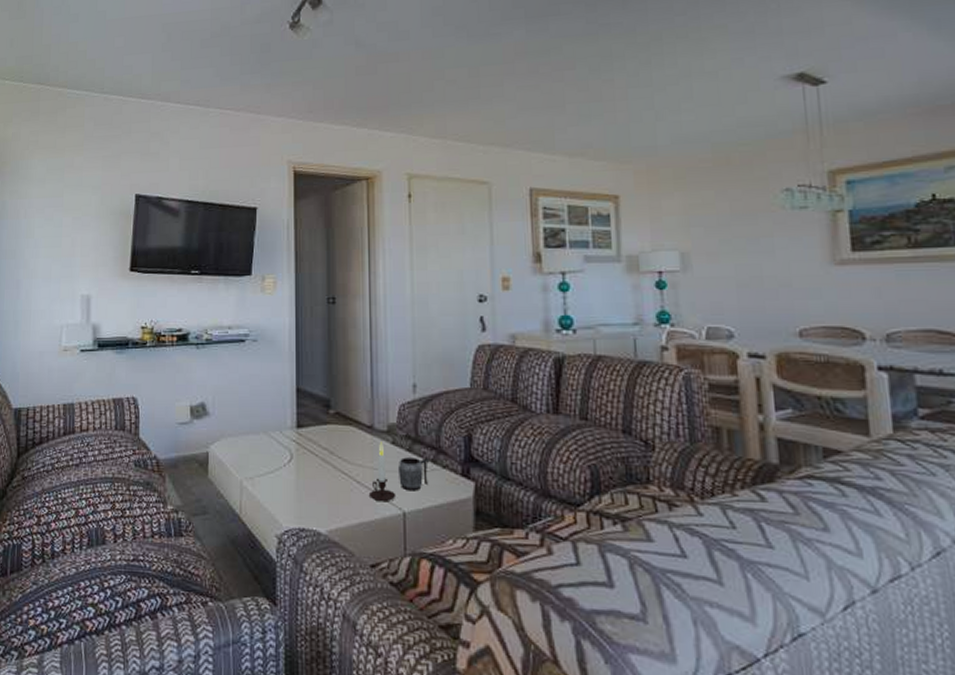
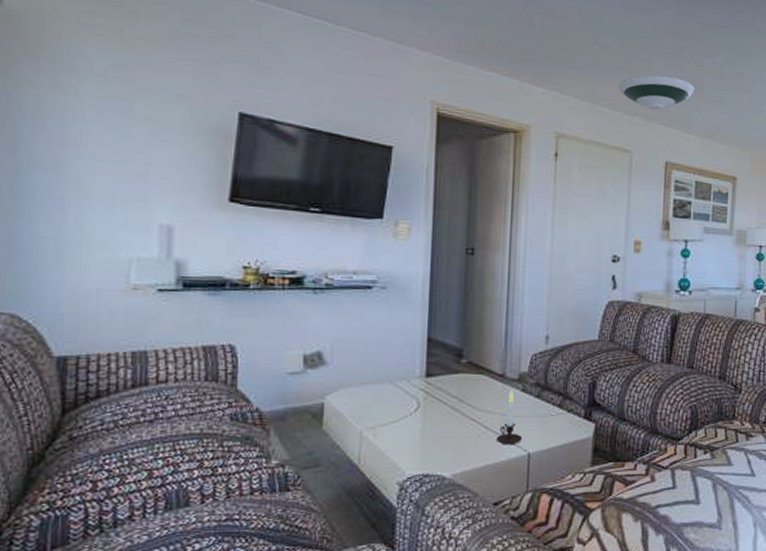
mug: present [397,457,430,491] -> none [525,403,557,434]
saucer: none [468,98,557,136] -> present [617,75,695,111]

